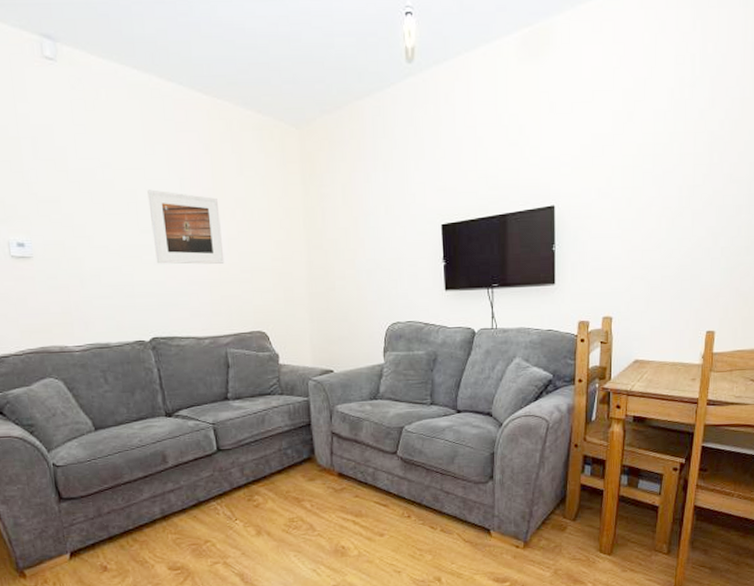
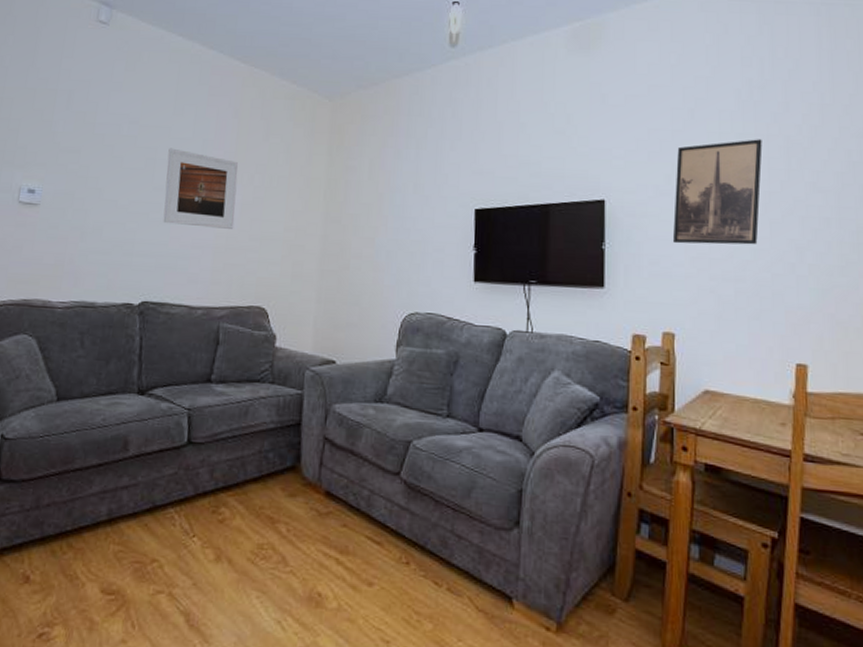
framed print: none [611,137,690,240] -> present [672,139,763,245]

